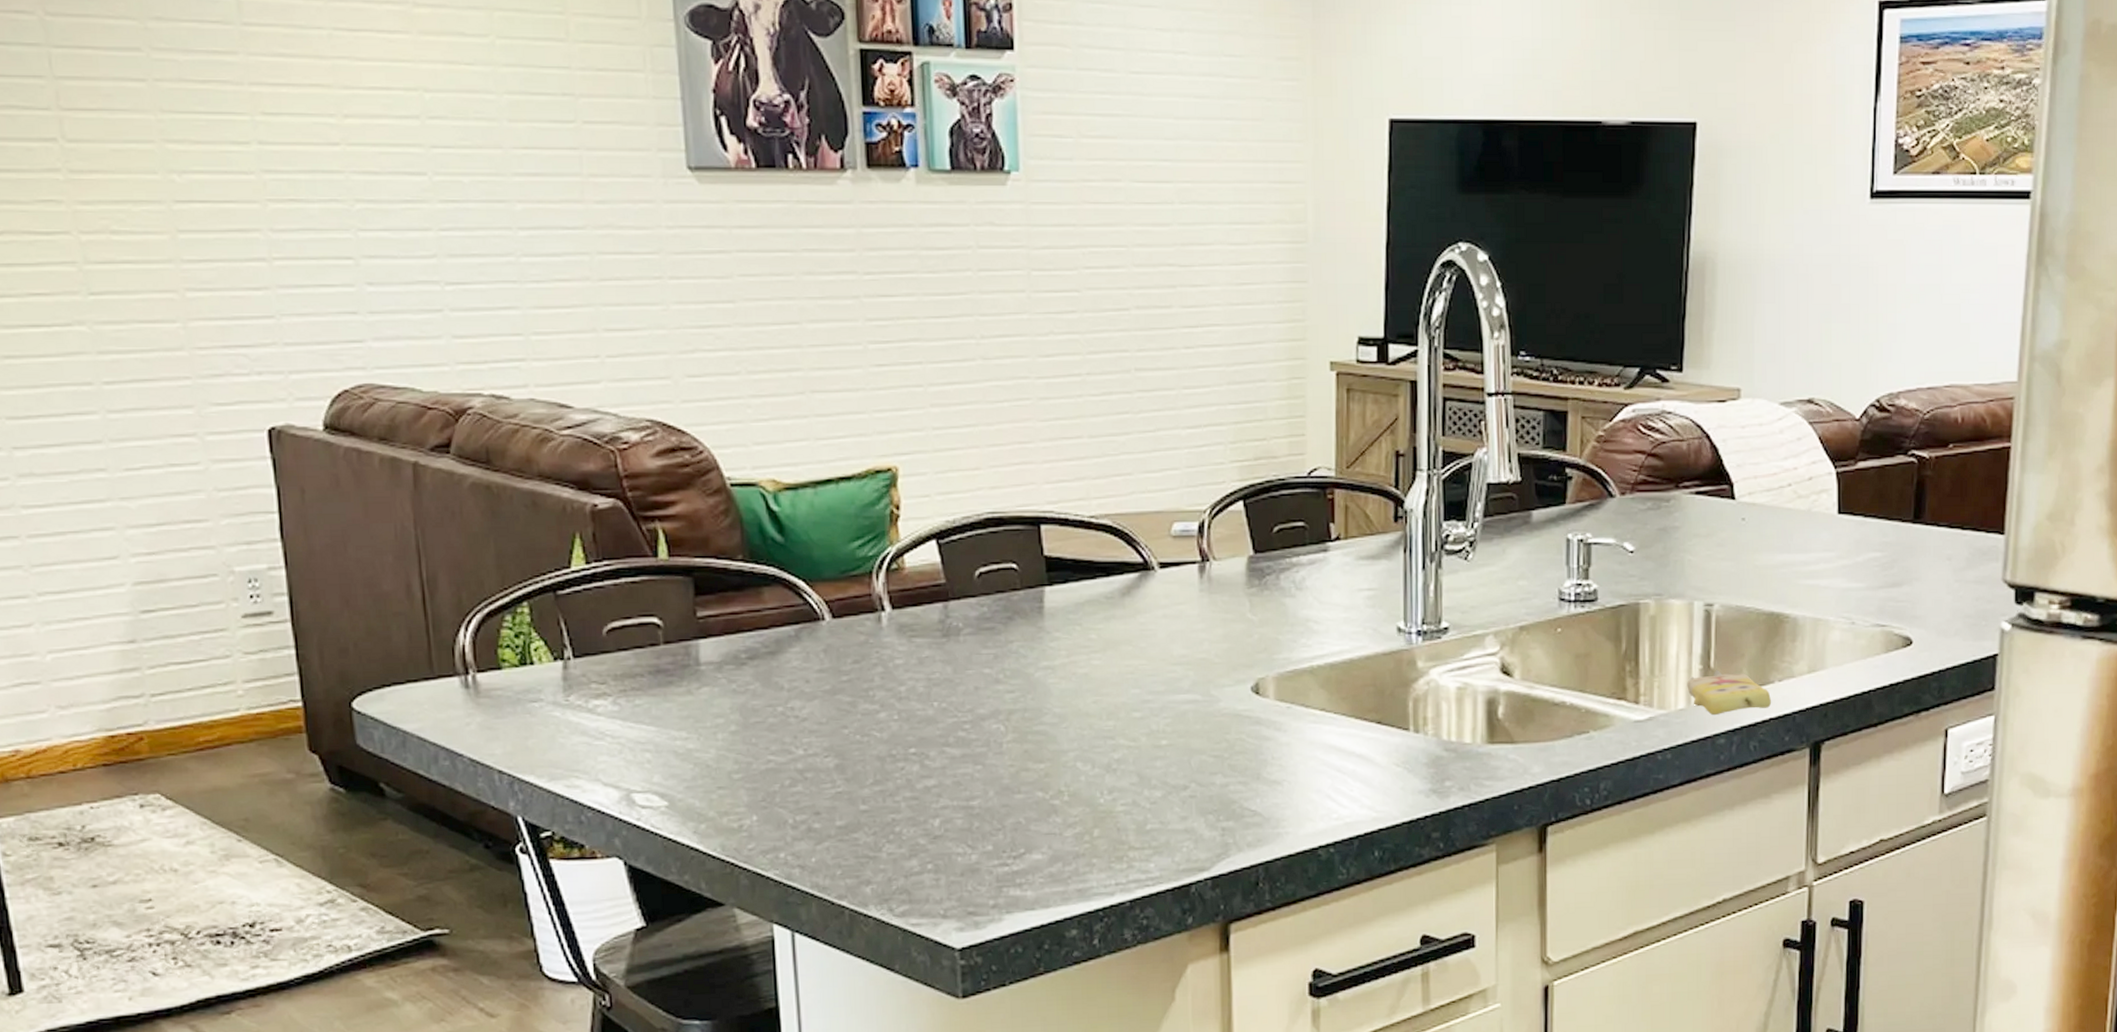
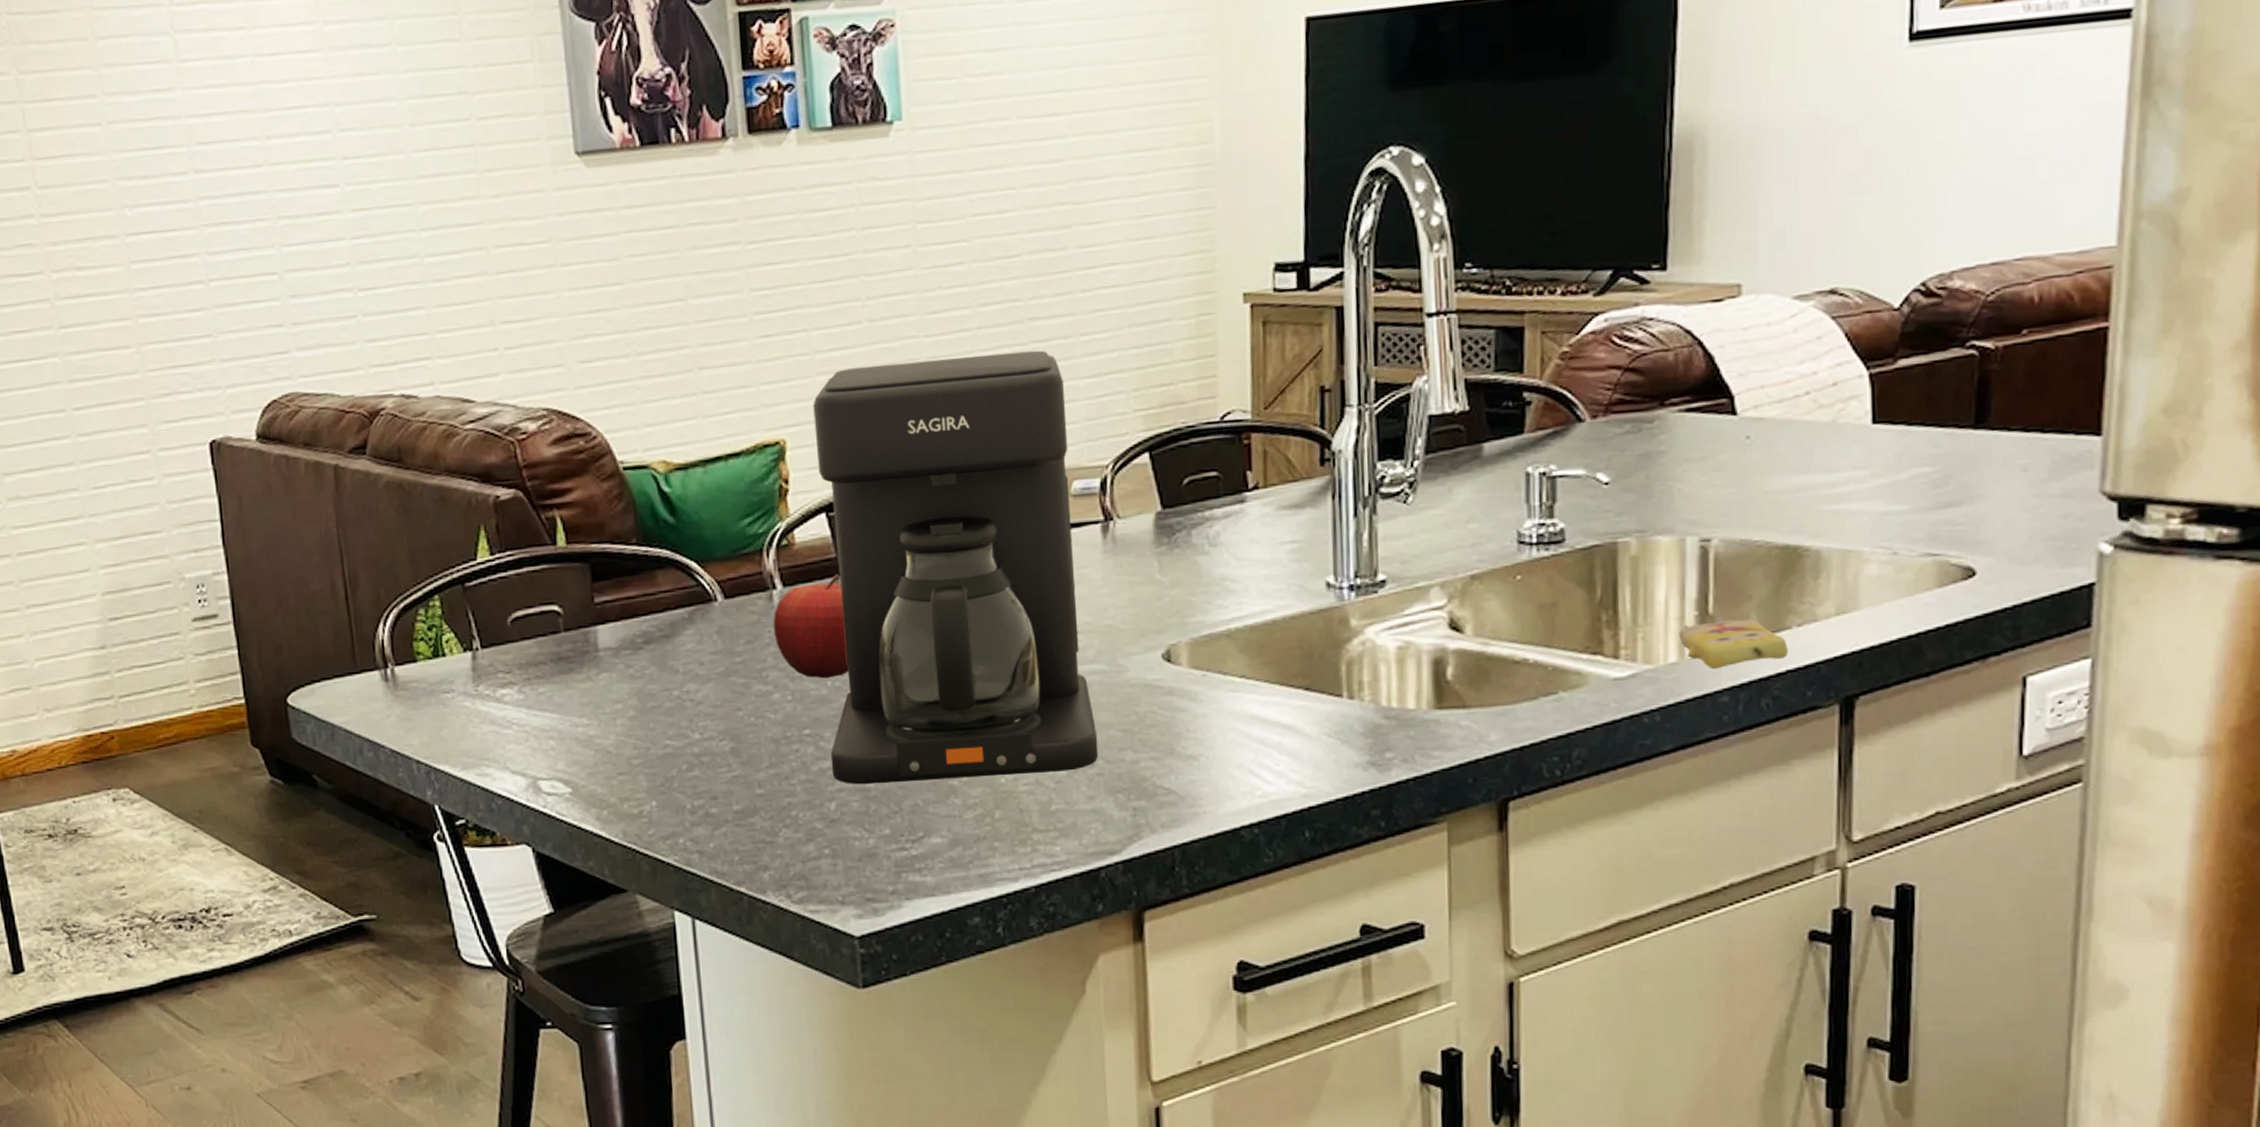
fruit: none [881,599,956,700] -> present [773,574,849,679]
coffee maker: none [926,399,1192,803] -> present [813,350,1099,785]

